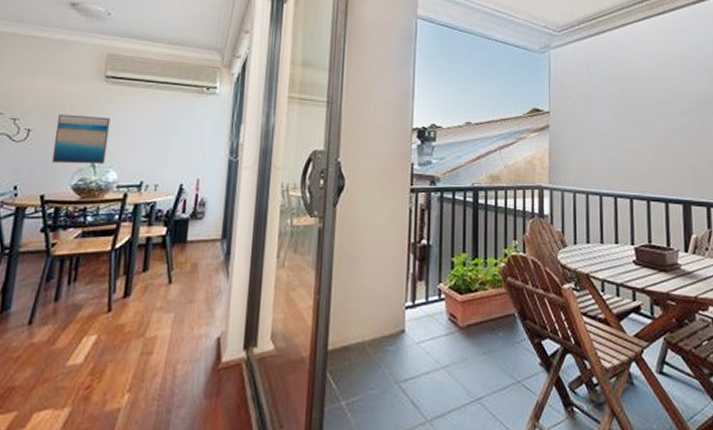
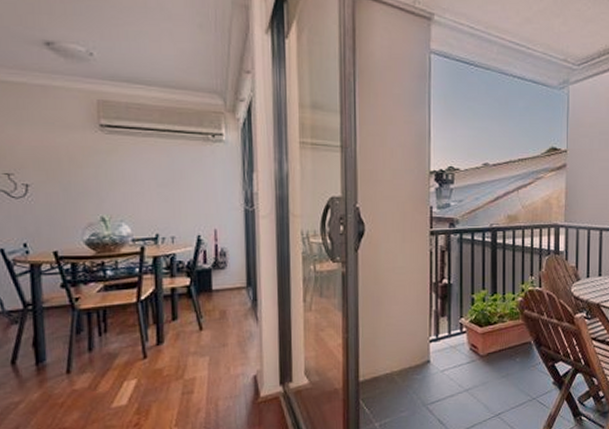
wall art: present [51,114,111,165] -> none [56,167,116,219]

